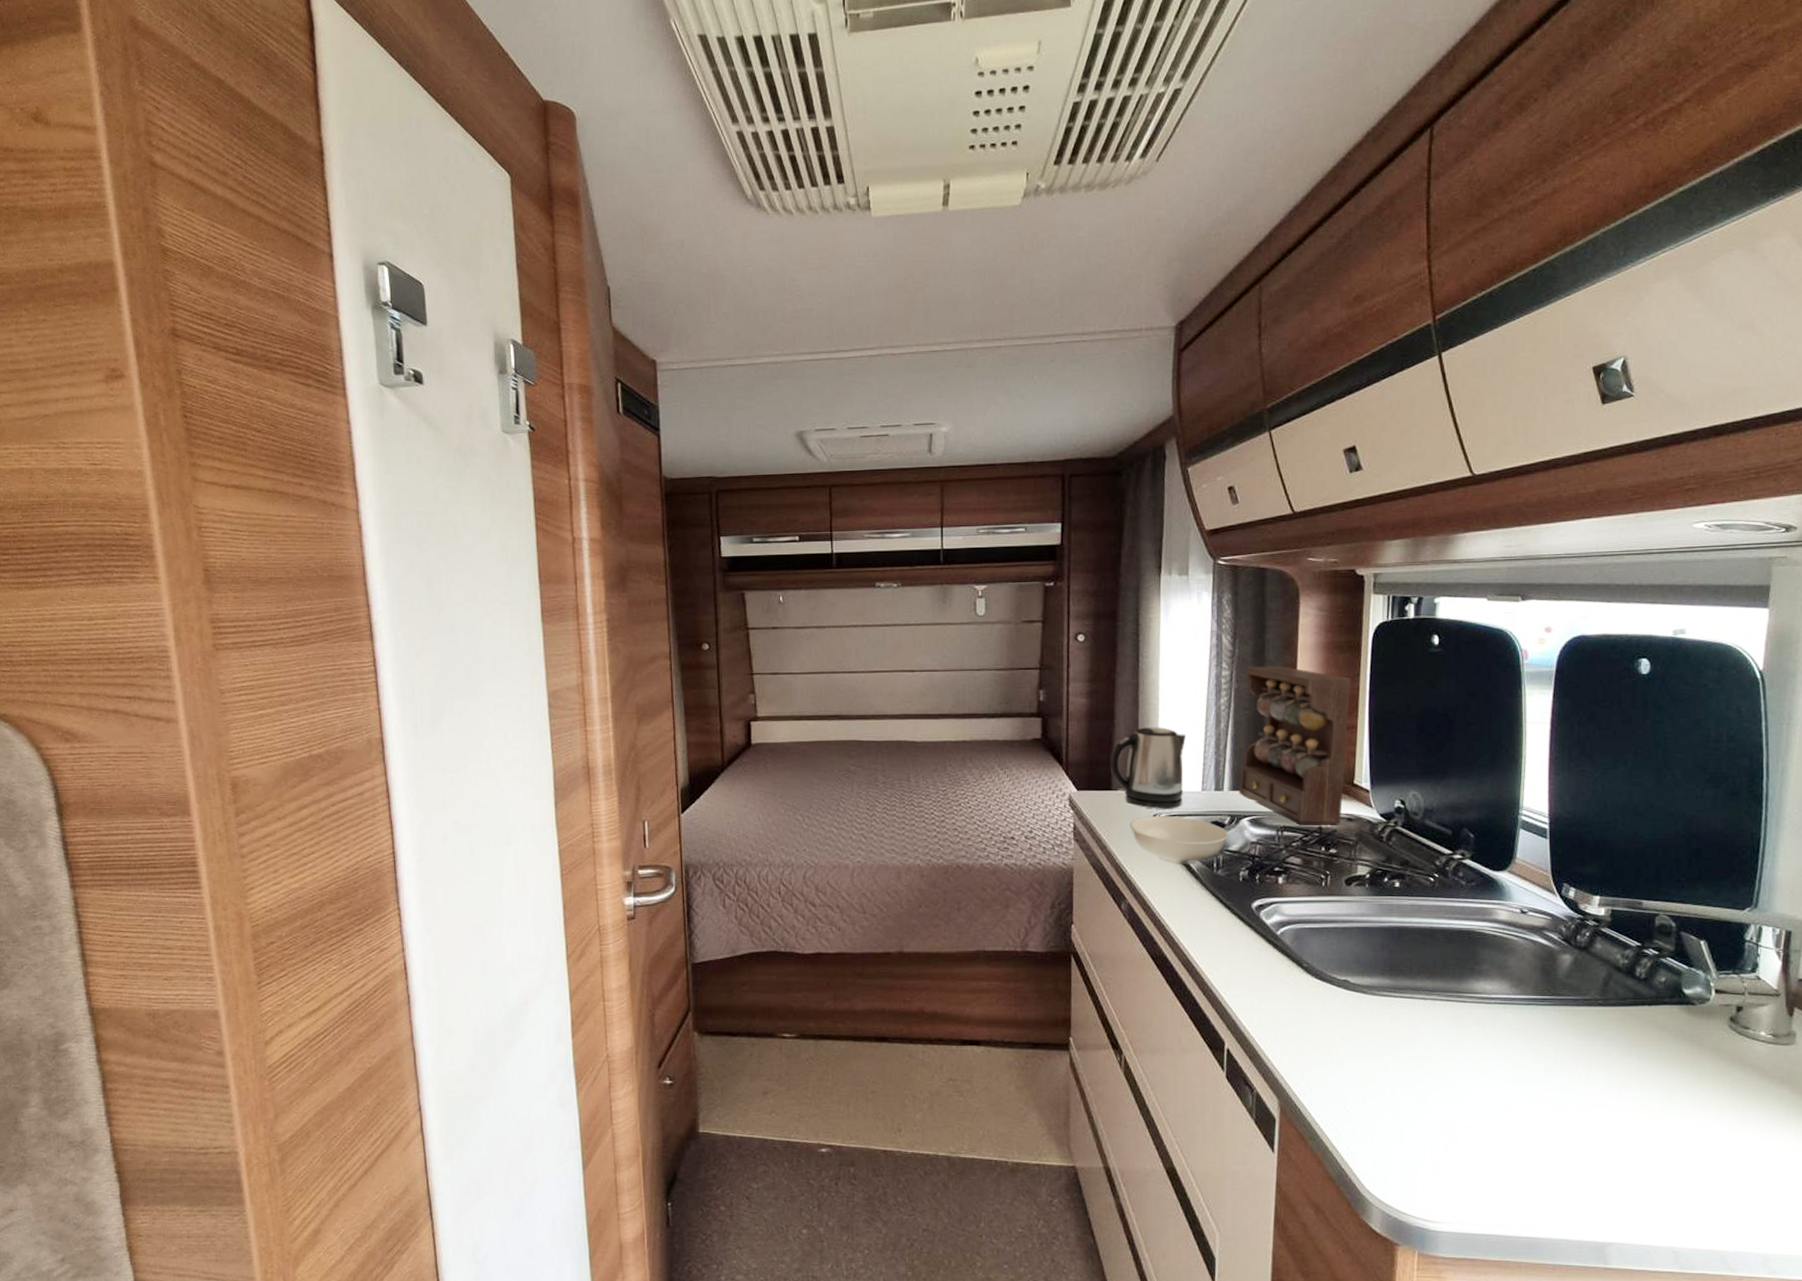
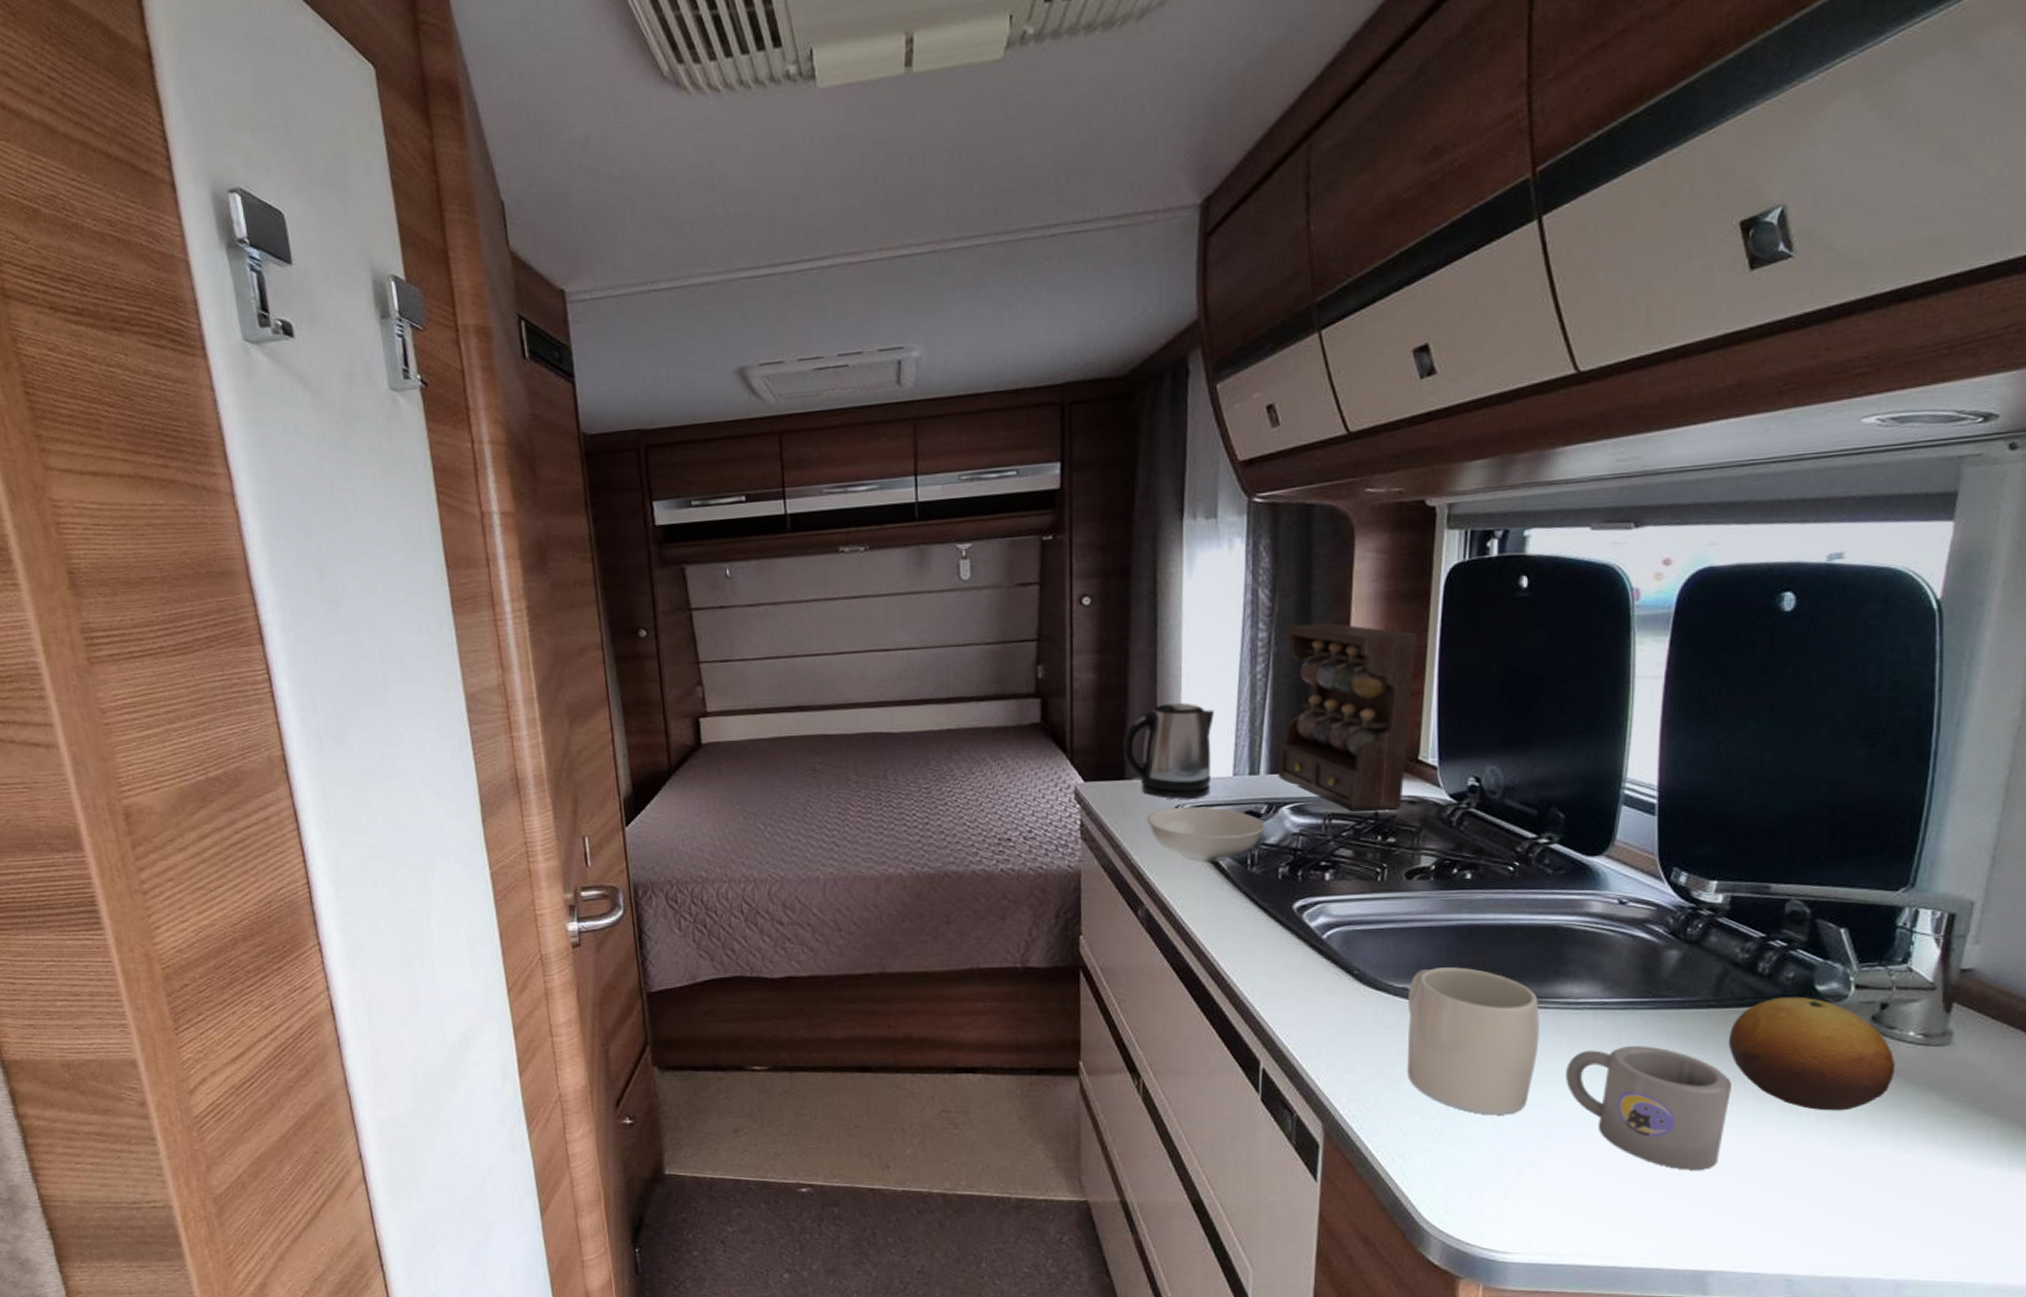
mug: none [1349,963,1459,1096] -> present [1407,967,1539,1115]
mug: none [1482,1038,1619,1150] -> present [1566,1046,1731,1170]
fruit: none [1615,998,1751,1100] -> present [1728,996,1895,1111]

